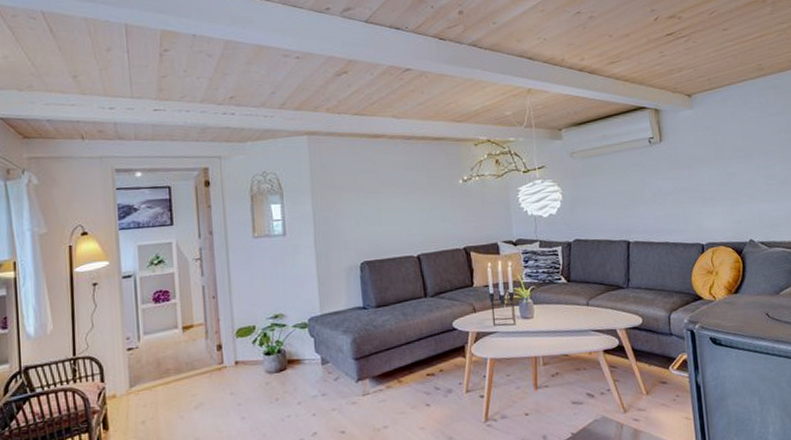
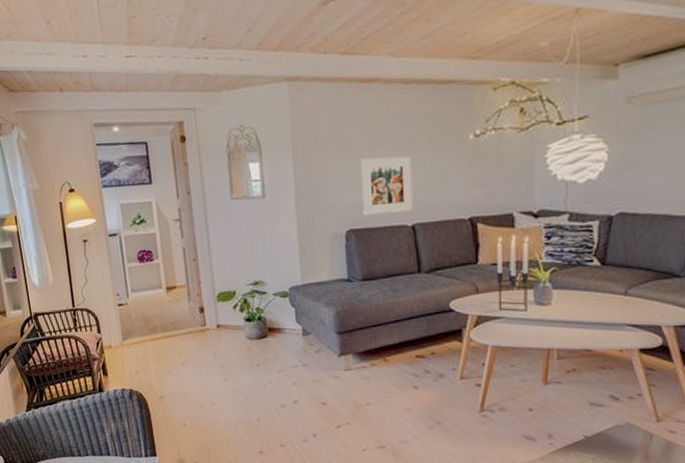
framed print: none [372,197,418,249] -> present [361,156,413,216]

